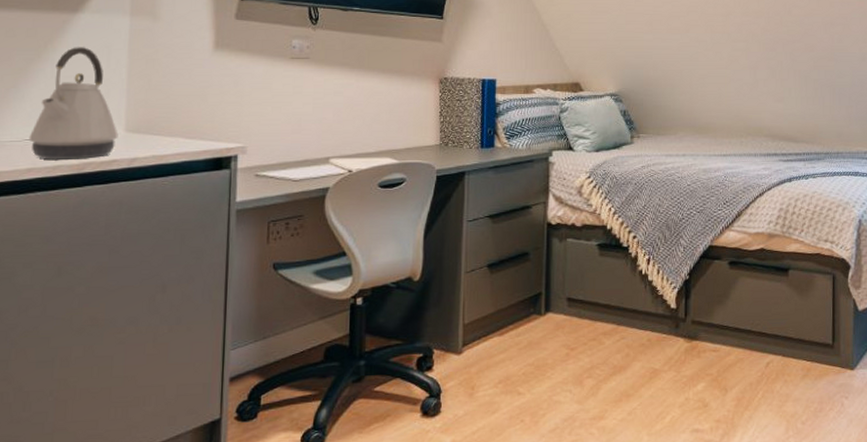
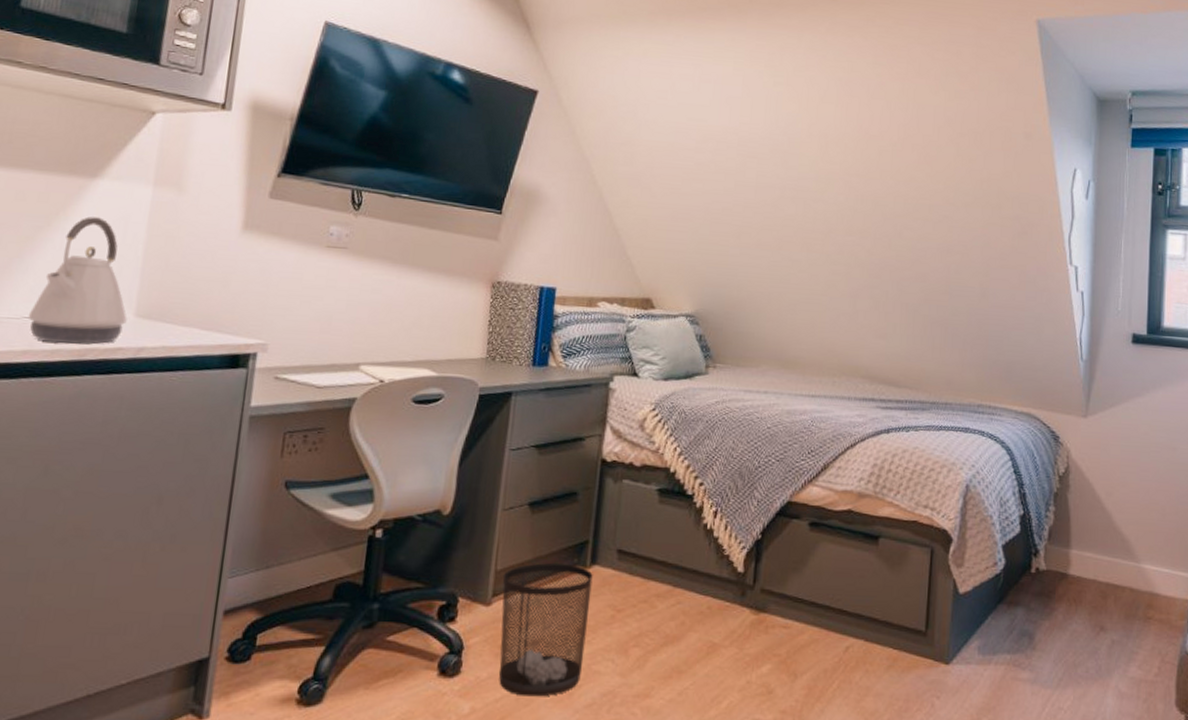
waste bin: none [470,314,548,427] -> present [499,563,593,697]

